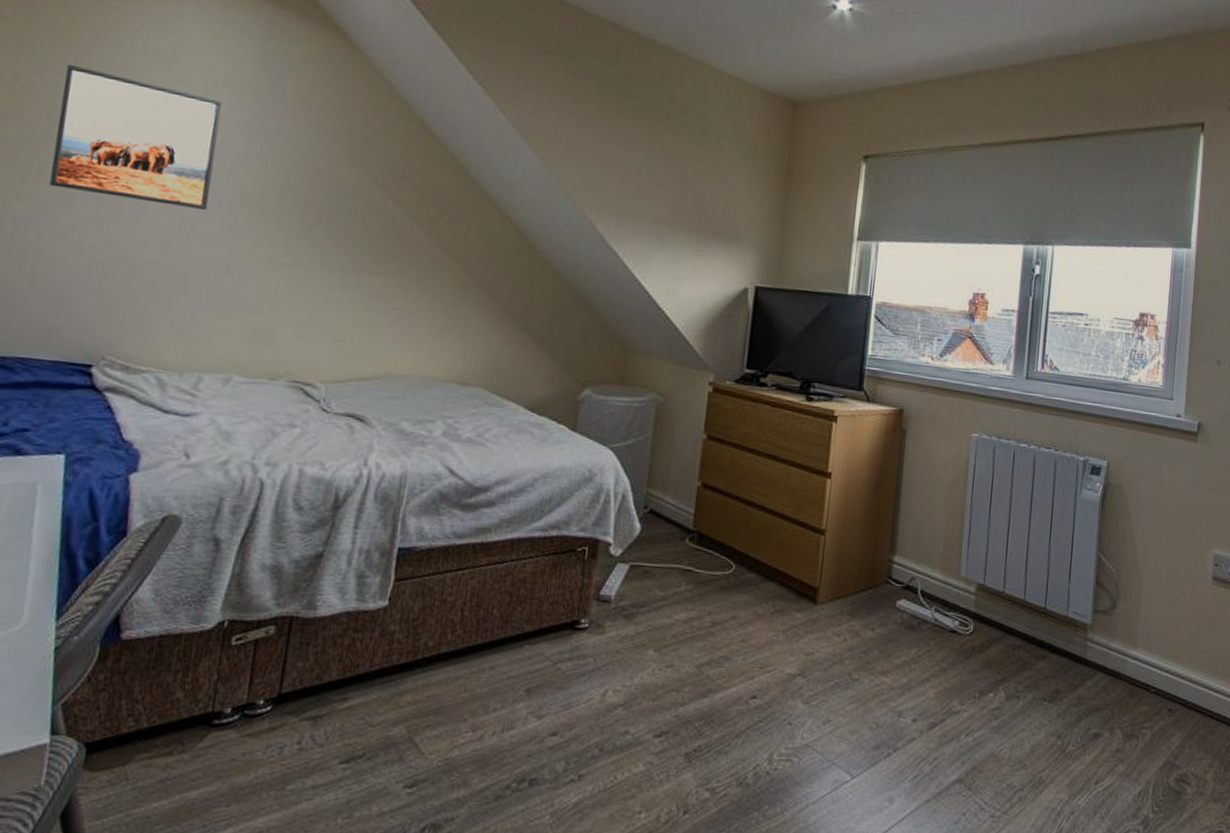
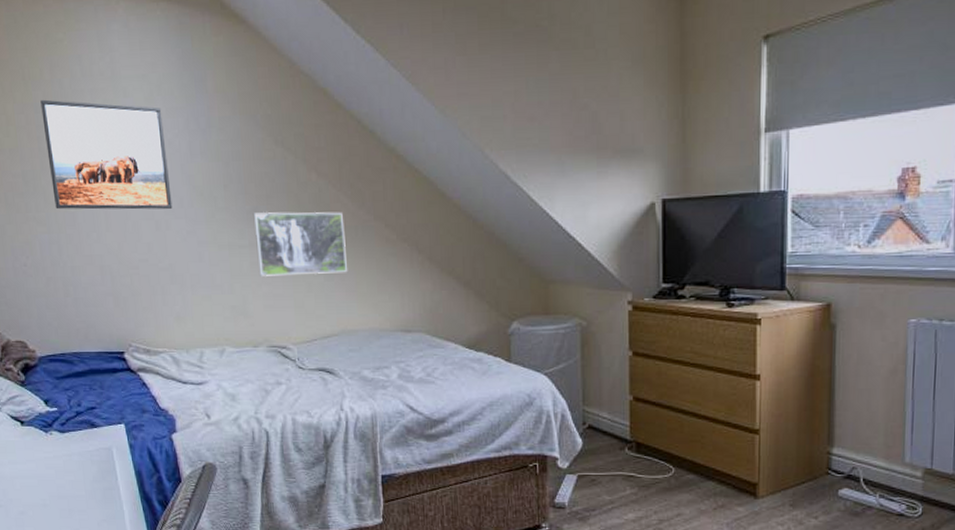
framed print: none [298,230,414,311] -> present [254,212,347,276]

